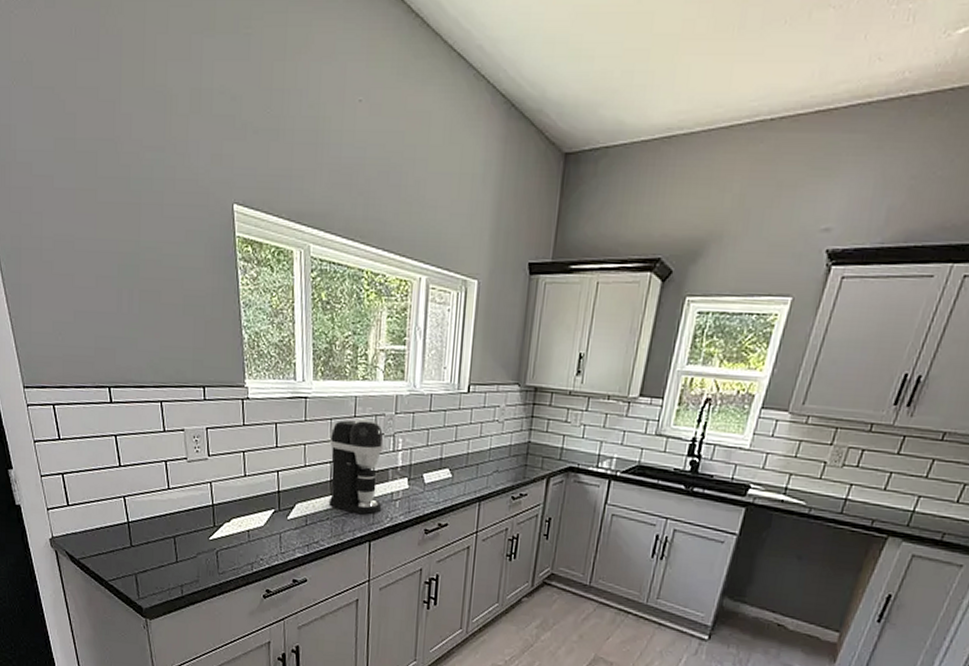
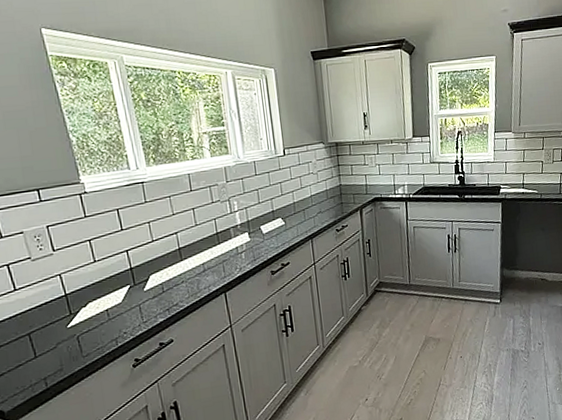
coffee maker: present [328,418,384,515] -> none [172,190,231,272]

